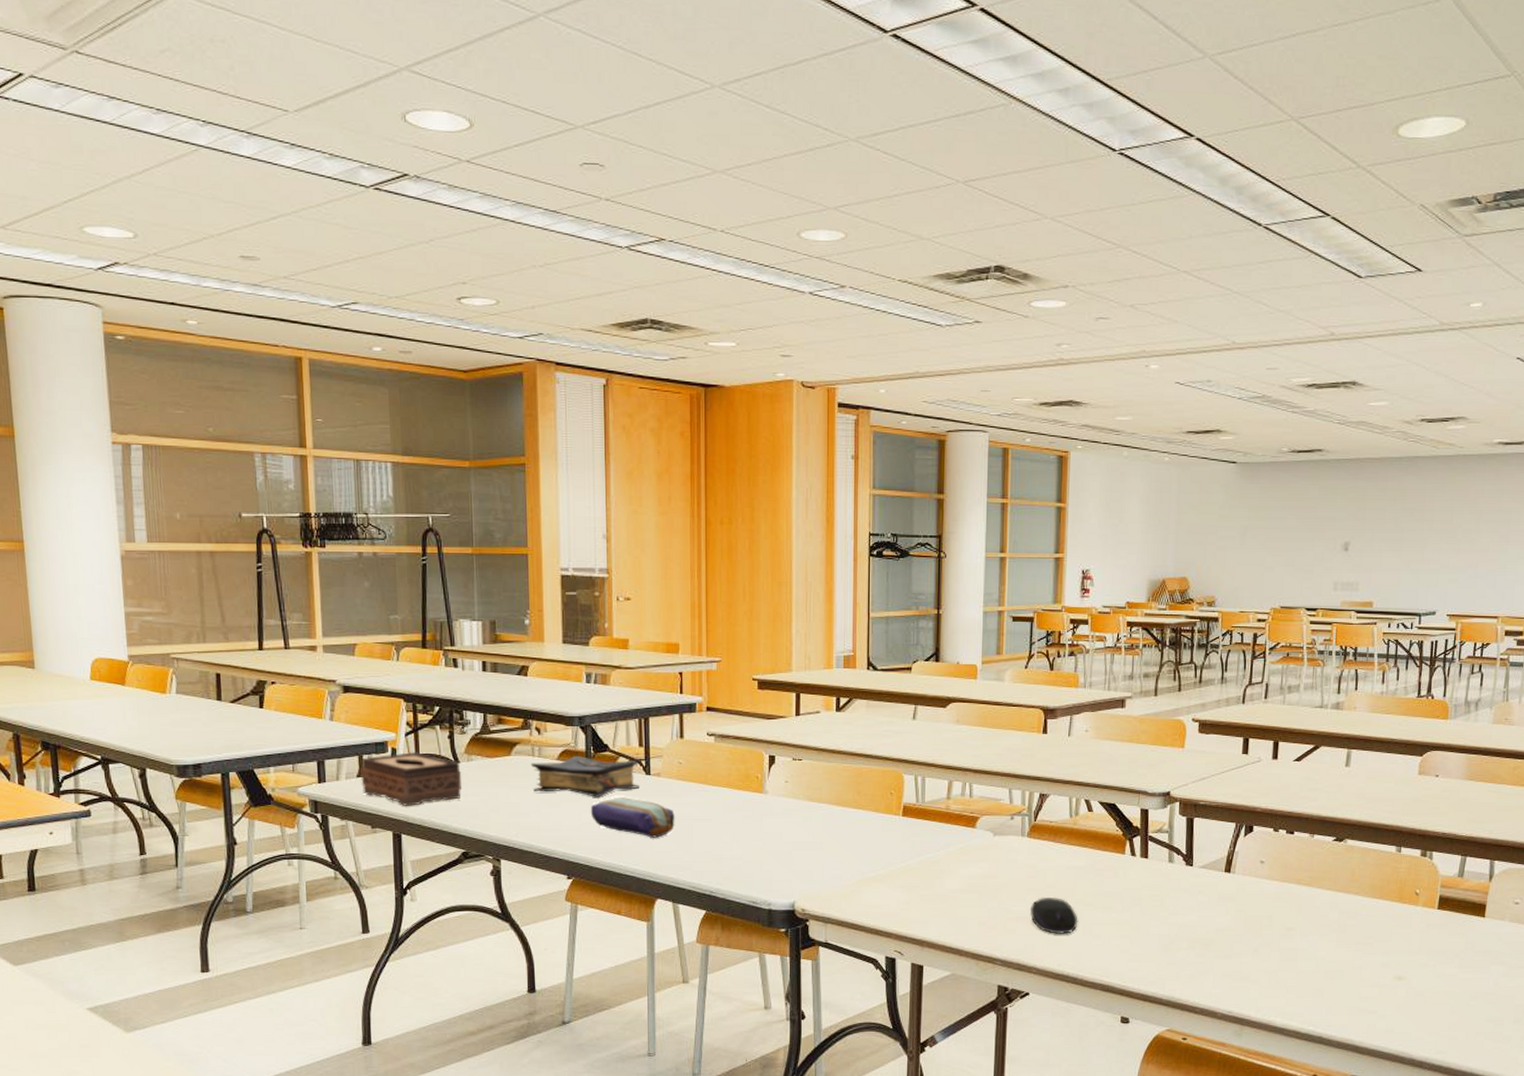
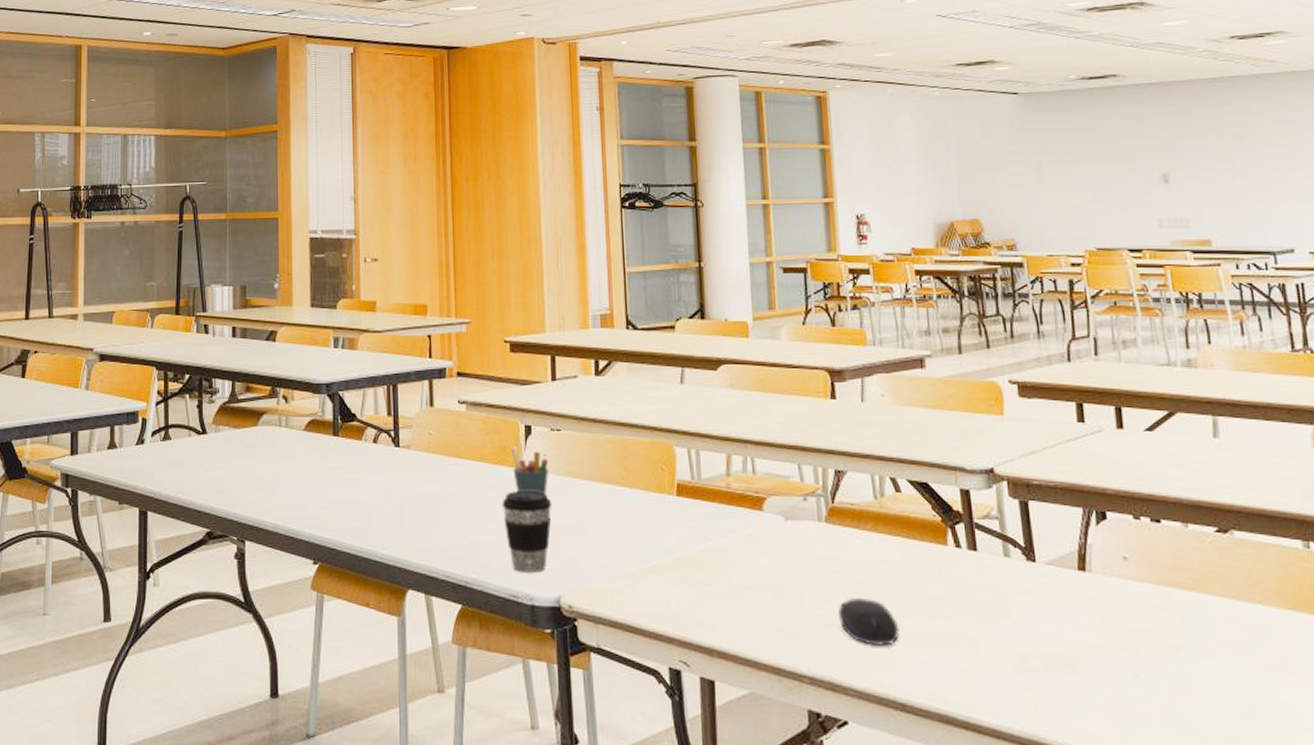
tissue box: present [360,751,462,806] -> none [111,421,208,480]
book: present [530,755,640,797] -> none [277,425,389,472]
pencil case: present [591,796,675,838] -> none [338,471,426,518]
coffee cup: none [745,812,791,882] -> present [502,490,552,573]
pen holder: none [755,775,790,816] -> present [511,448,549,494]

